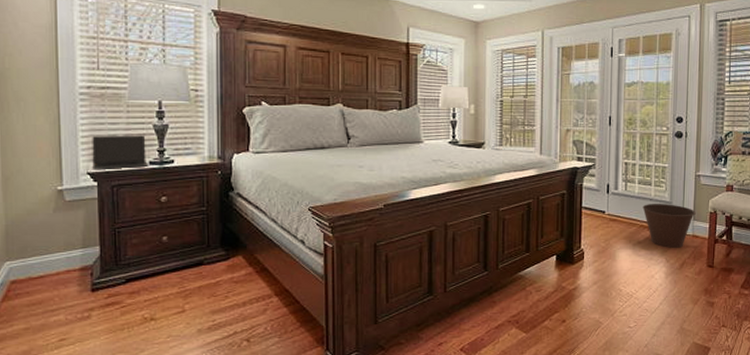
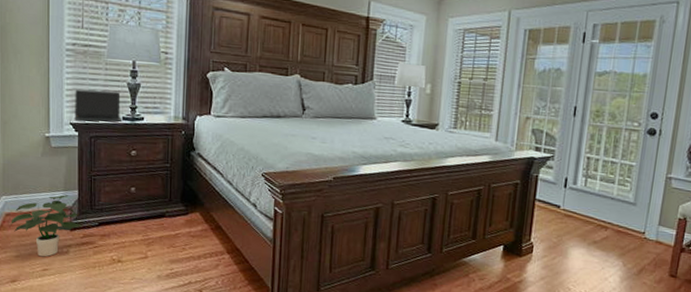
potted plant: none [17,252,107,326] -> present [11,194,83,257]
basket: present [642,203,696,248] -> none [602,202,663,253]

